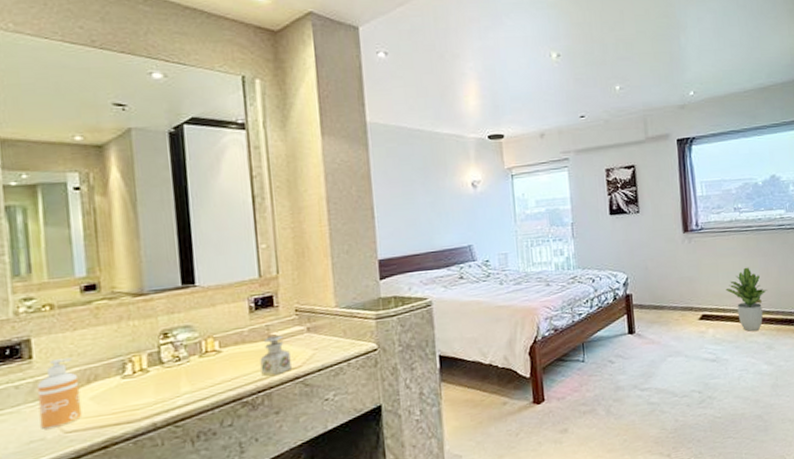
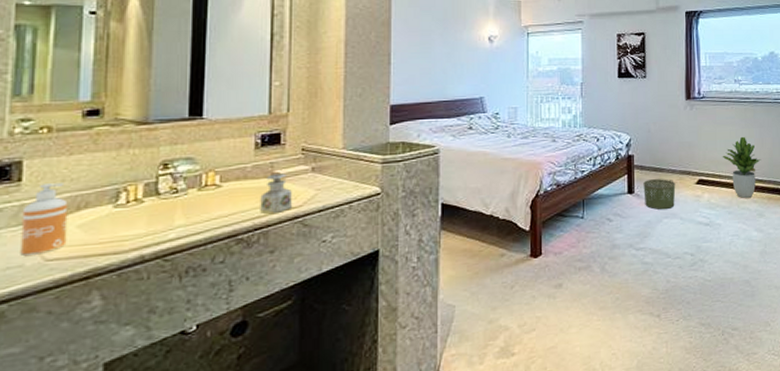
basket: none [644,316,679,349] -> present [643,179,676,210]

